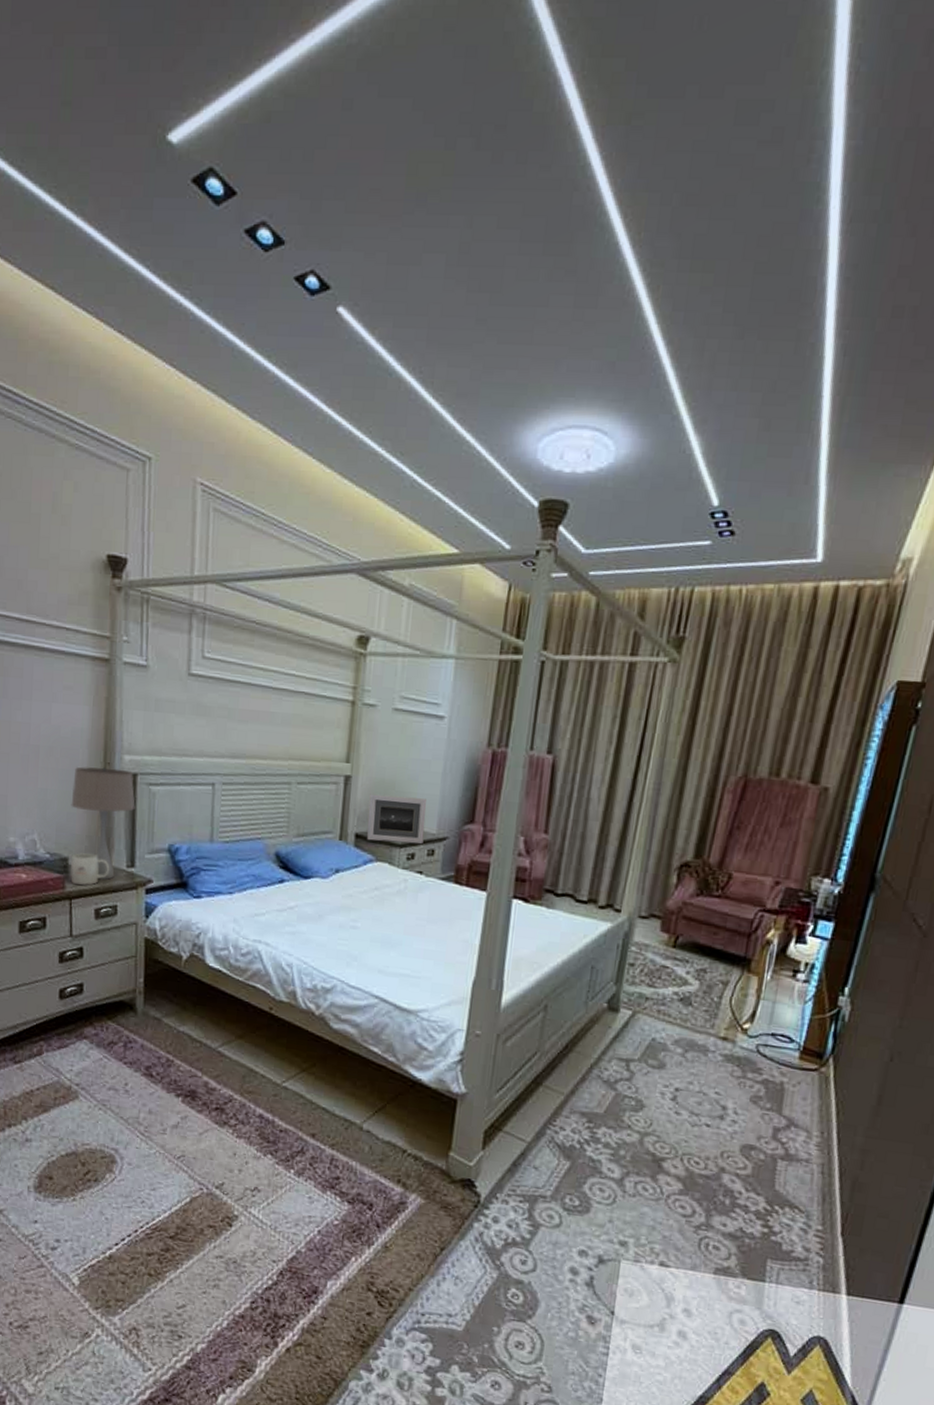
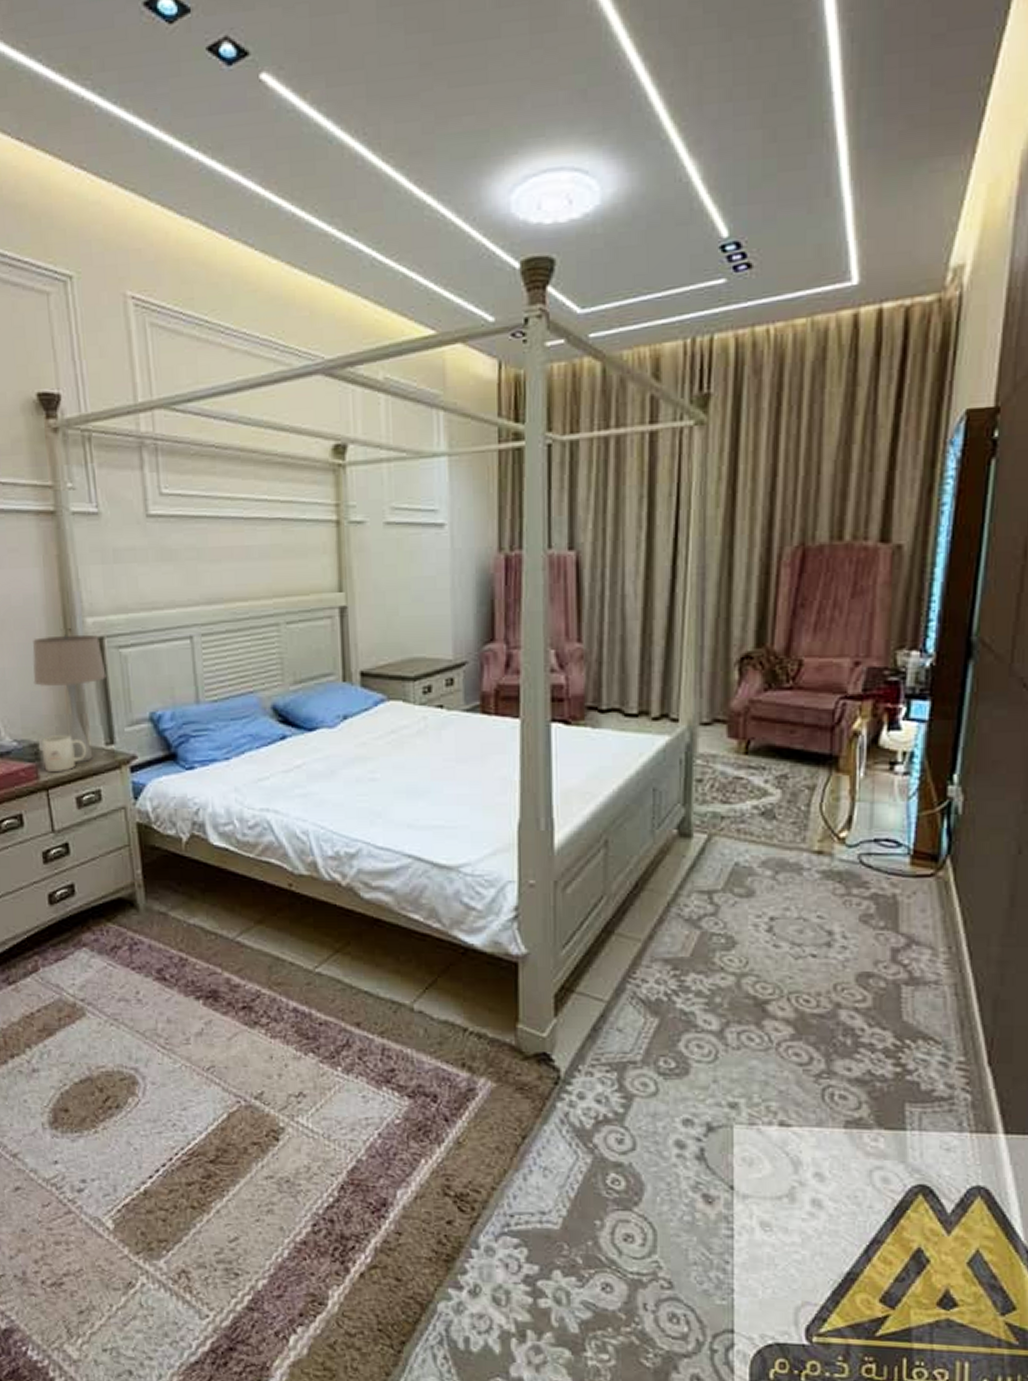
picture frame: present [366,793,427,845] -> none [371,621,440,678]

